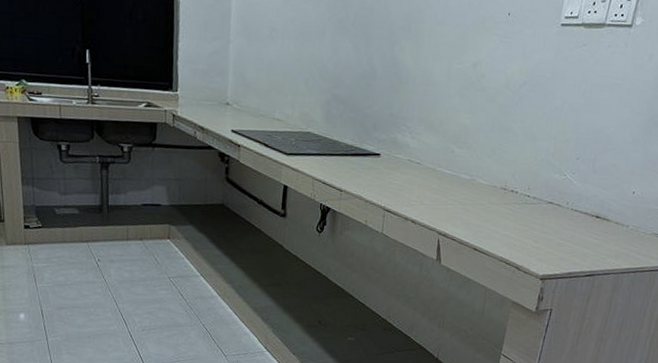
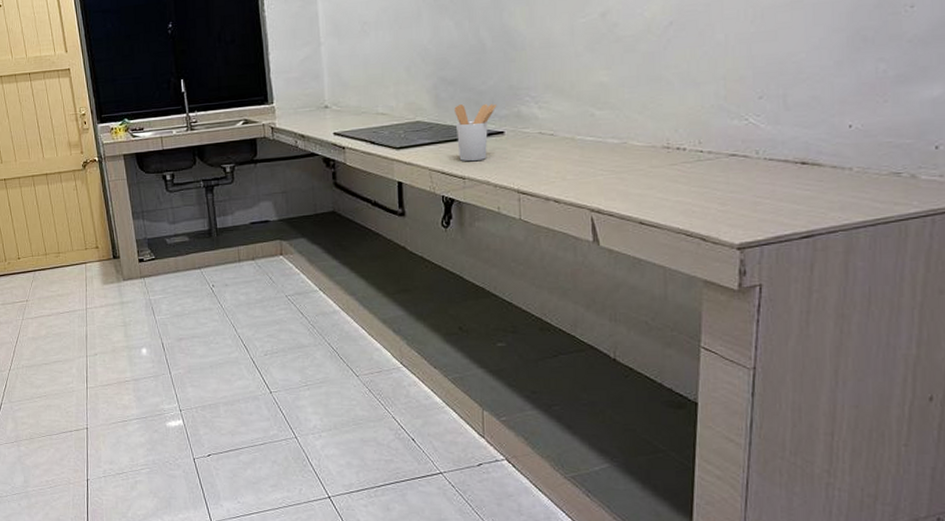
utensil holder: none [339,123,378,177] -> present [454,103,497,162]

